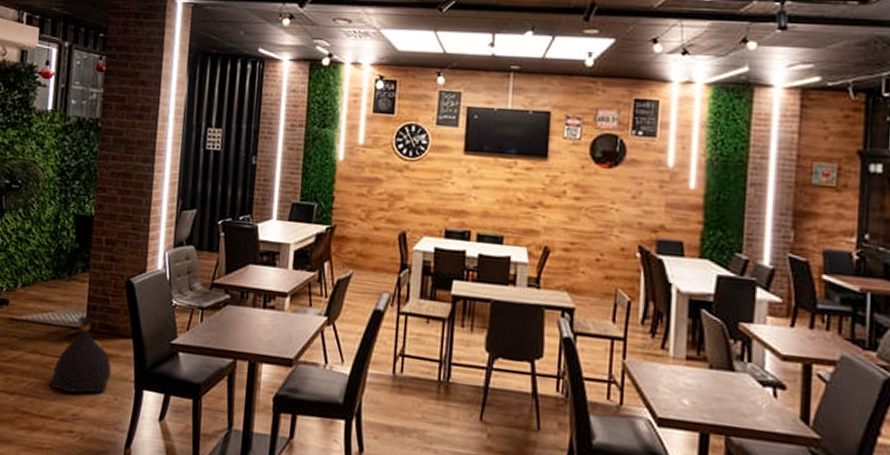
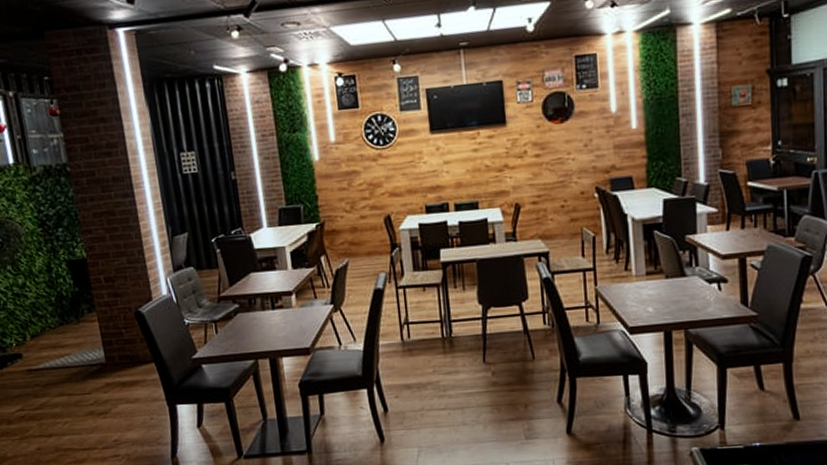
bag: present [49,315,112,394] -> none [83,351,142,423]

